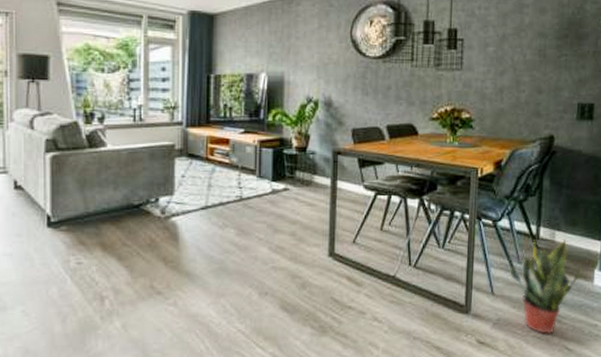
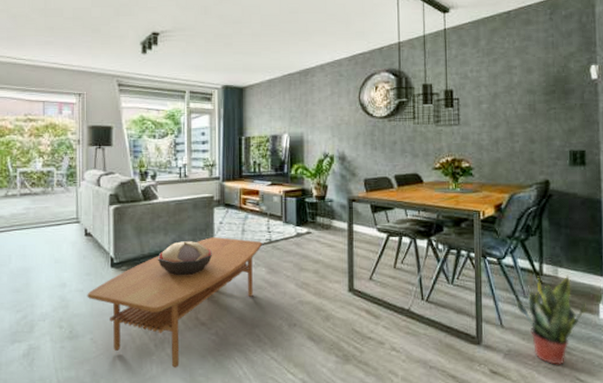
coffee table: none [17,193,232,343] -> present [87,237,263,368]
decorative bowl: none [105,197,171,238] -> present [157,241,212,276]

